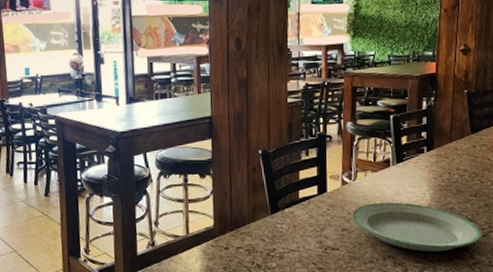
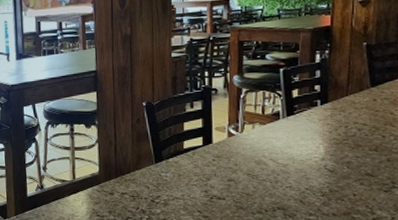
plate: present [352,202,482,252] -> none [239,155,384,205]

